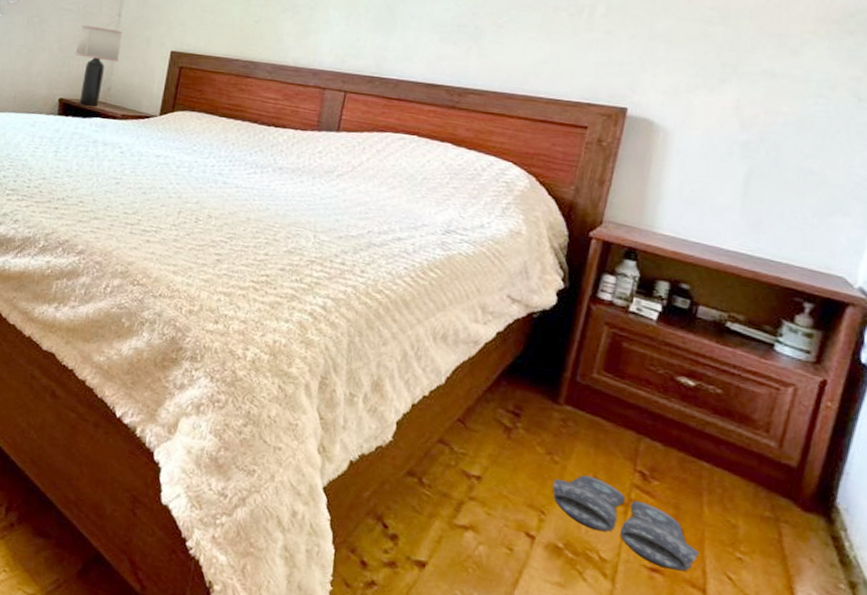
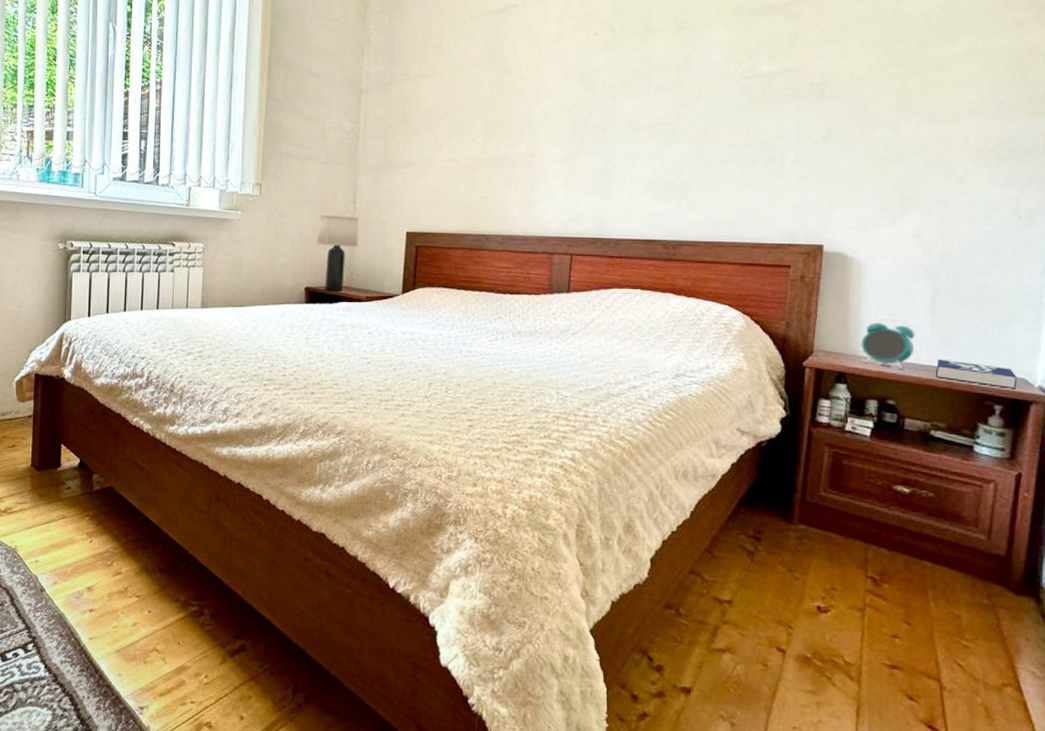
slippers: present [552,475,699,571] -> none [796,587,931,665]
alarm clock: none [657,193,722,253] -> present [861,317,915,370]
book: none [740,244,835,287] -> present [936,358,1017,388]

